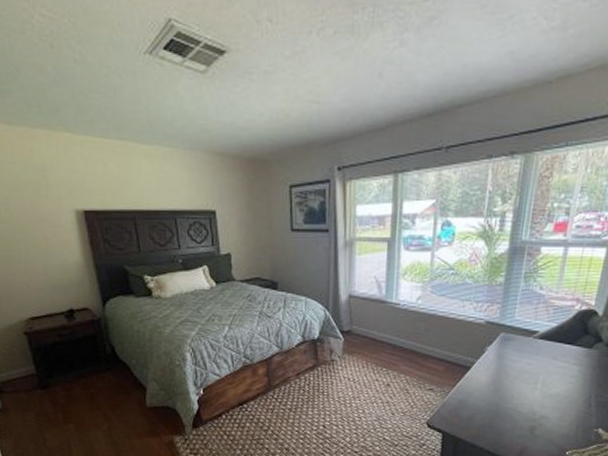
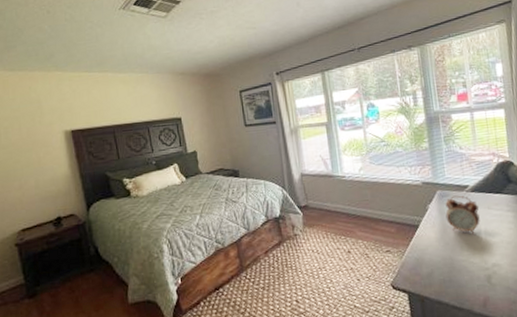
alarm clock: none [503,340,544,384] -> present [445,195,480,234]

